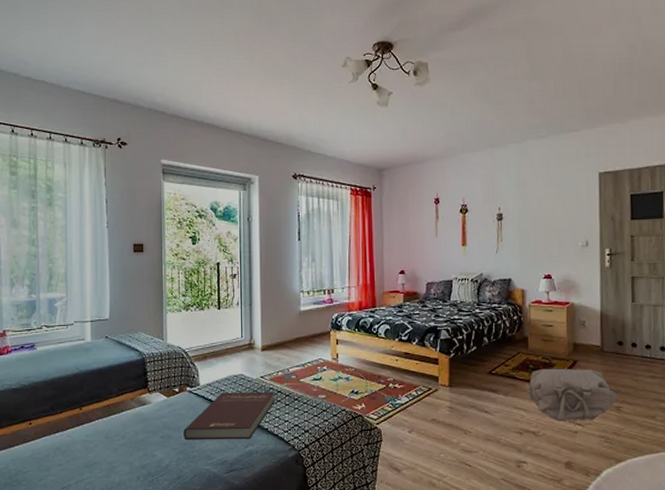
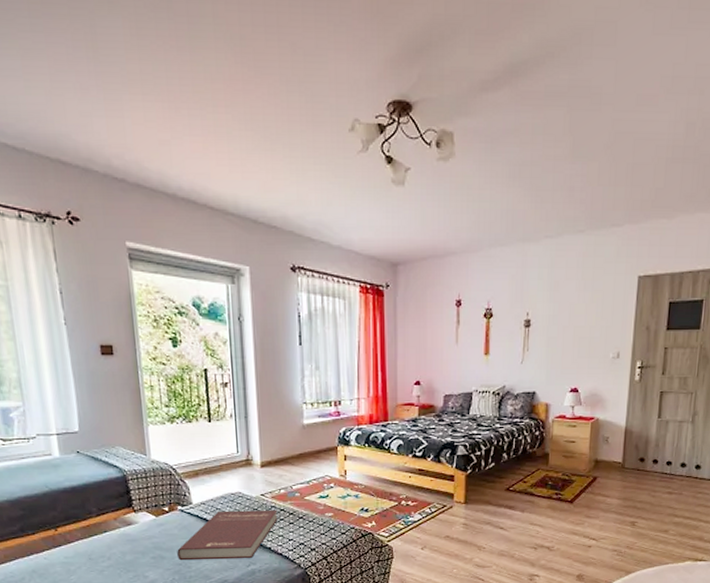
duffel bag: present [525,368,618,422] -> none [542,484,635,537]

